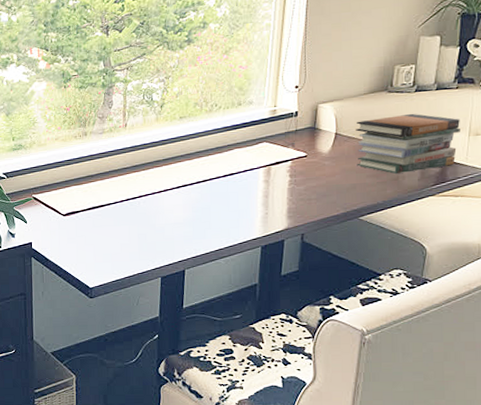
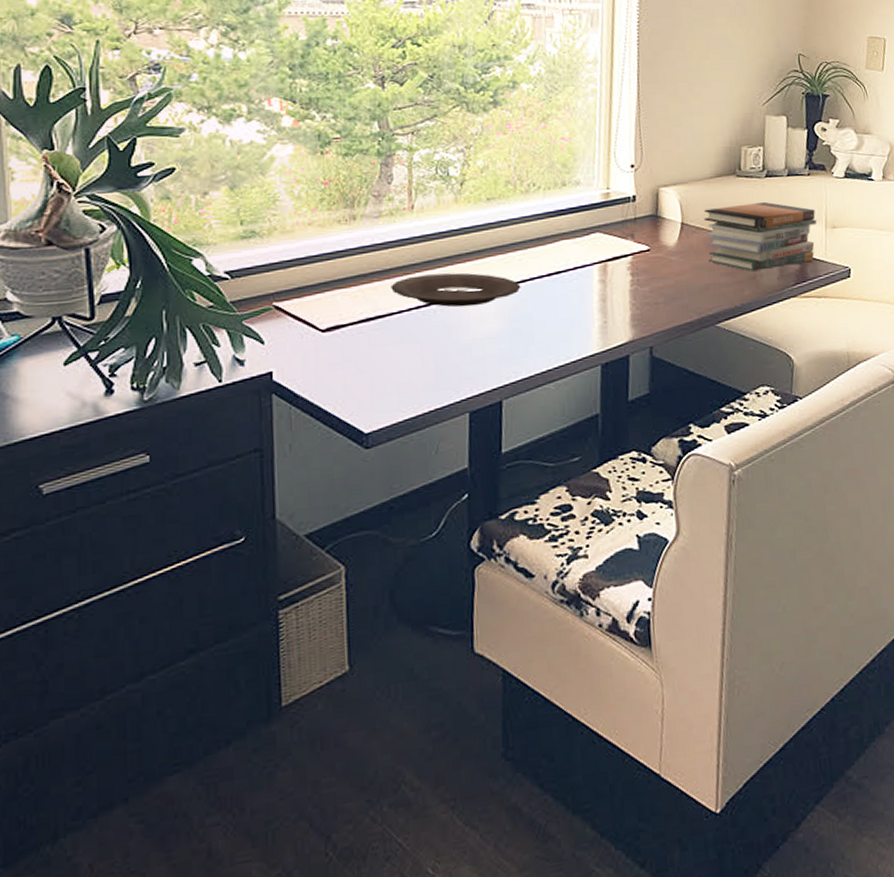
plate: none [109,174,203,200] -> present [390,272,521,307]

